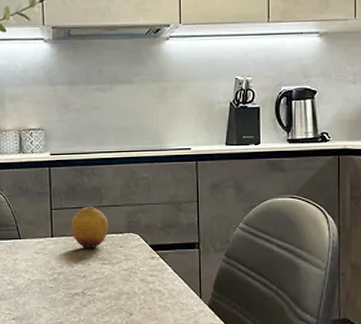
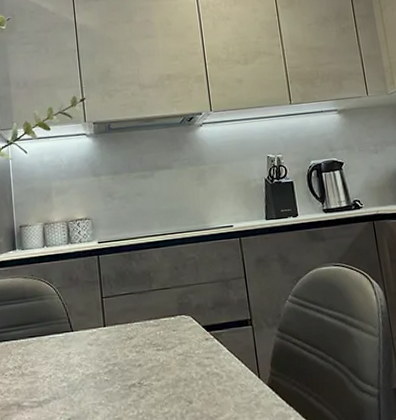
fruit: present [71,206,109,248] -> none [122,291,161,335]

